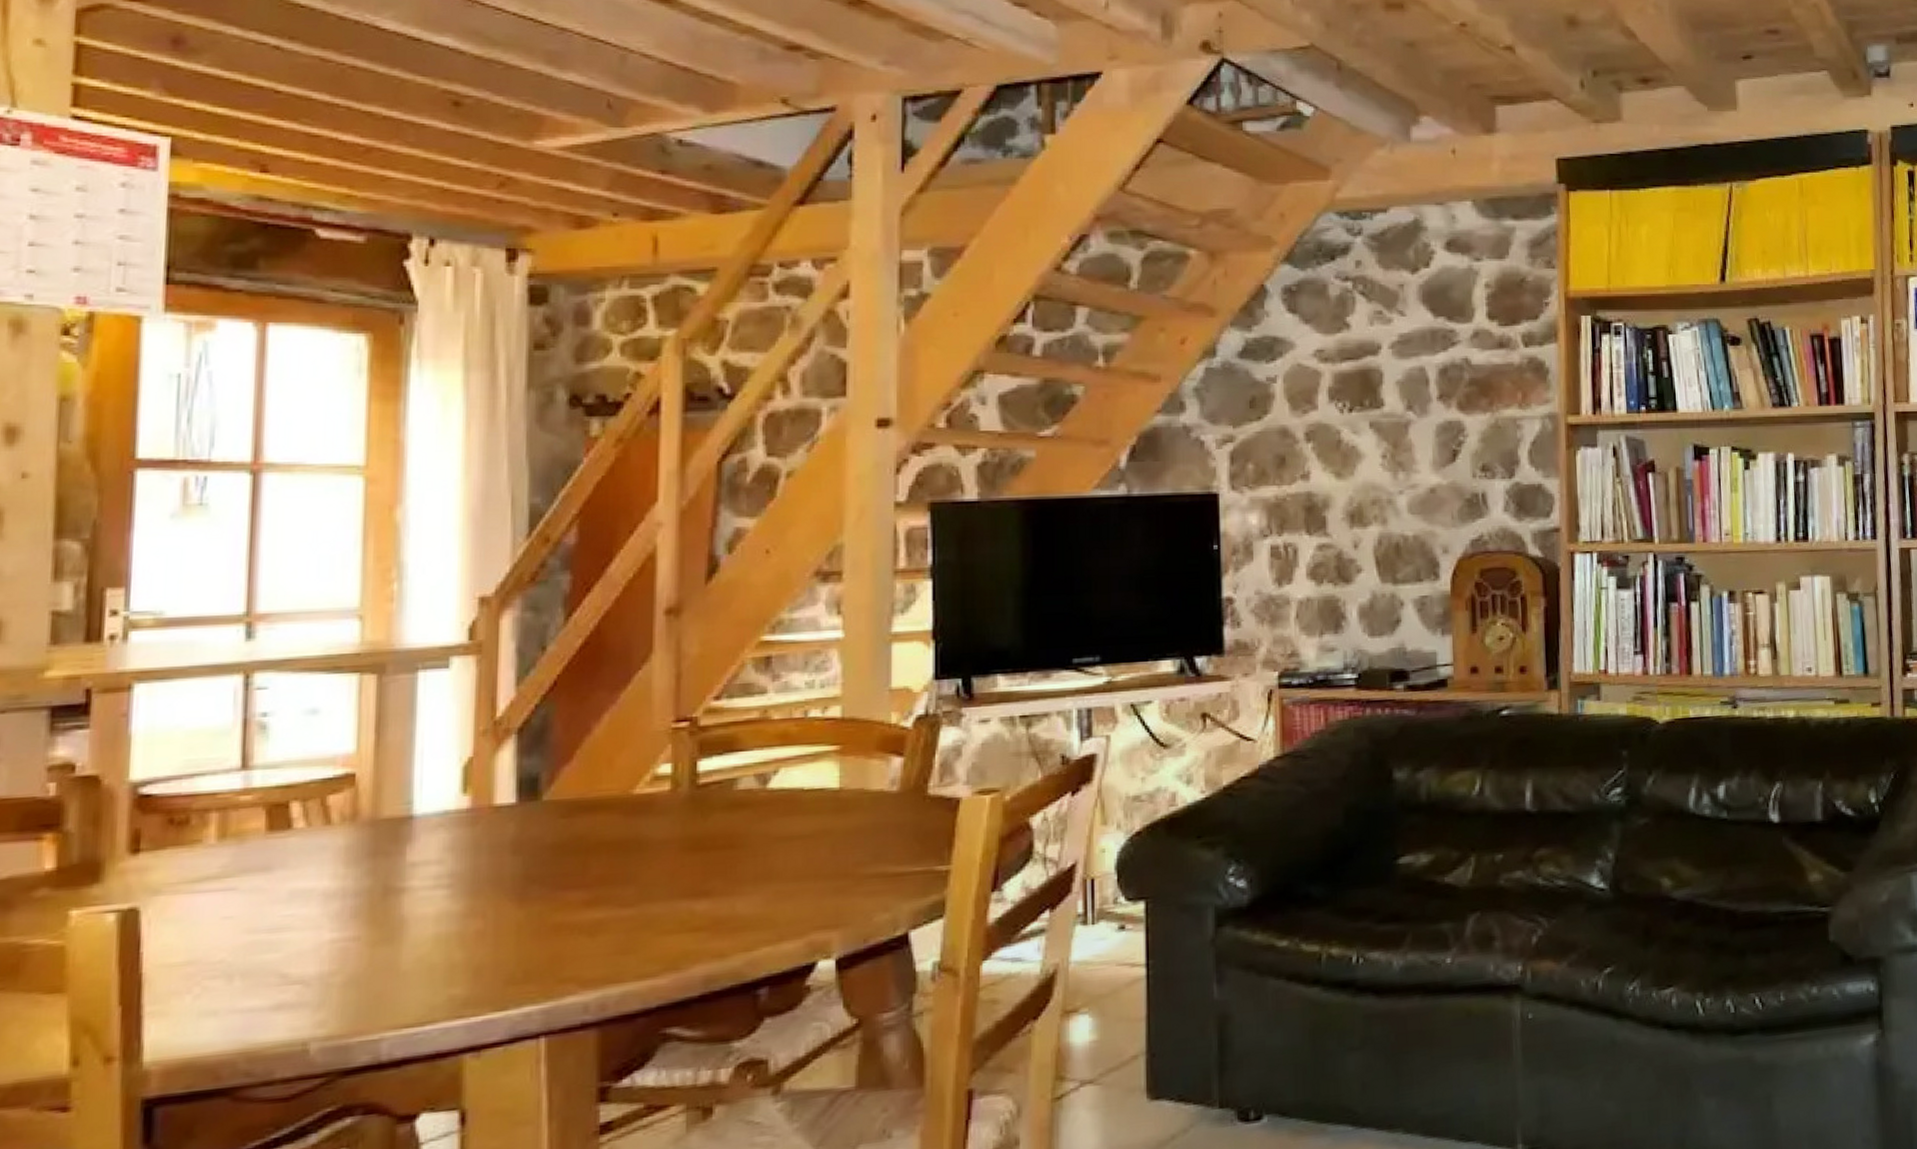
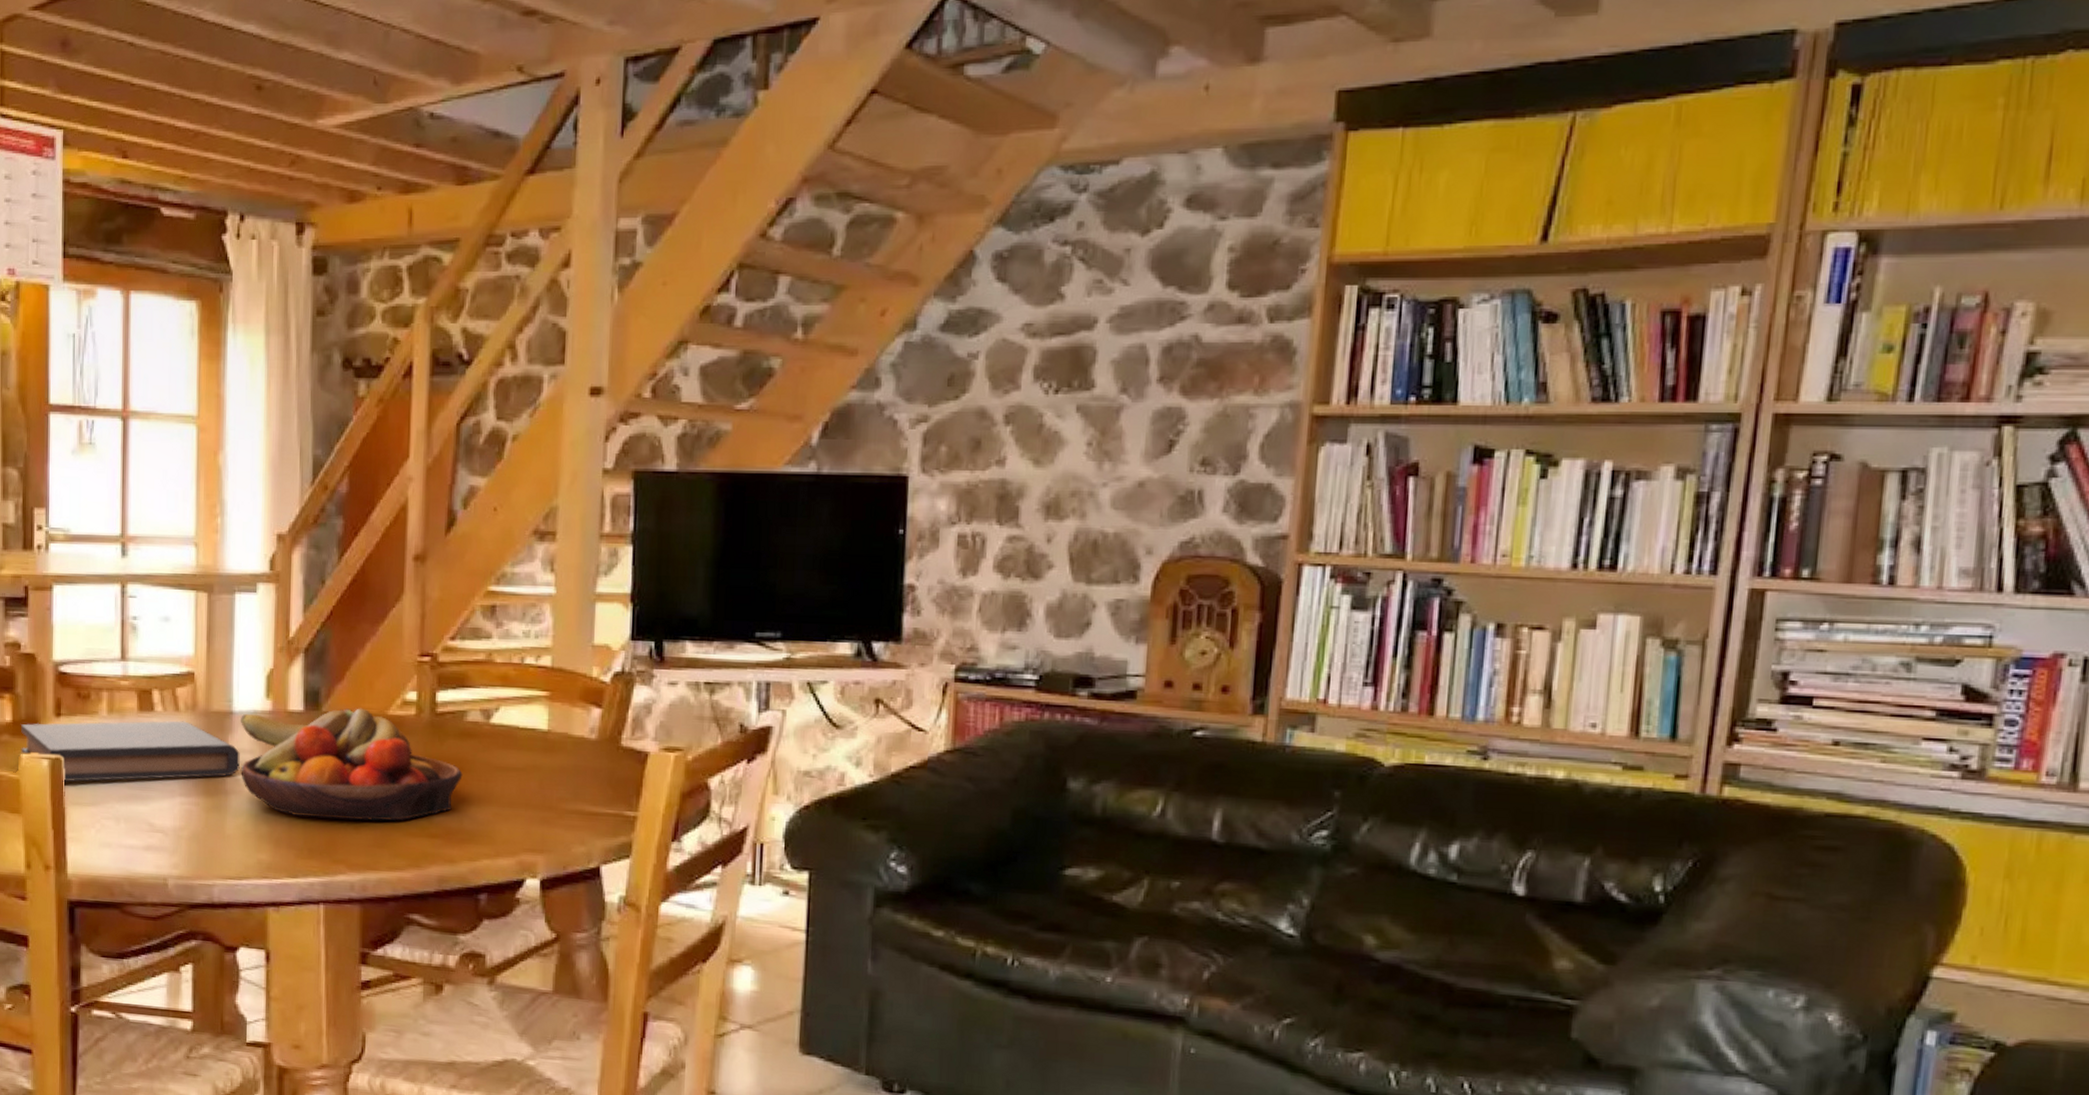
book: none [69,836,423,939] -> present [21,720,240,782]
fruit bowl: none [424,790,734,933] -> present [241,708,463,821]

